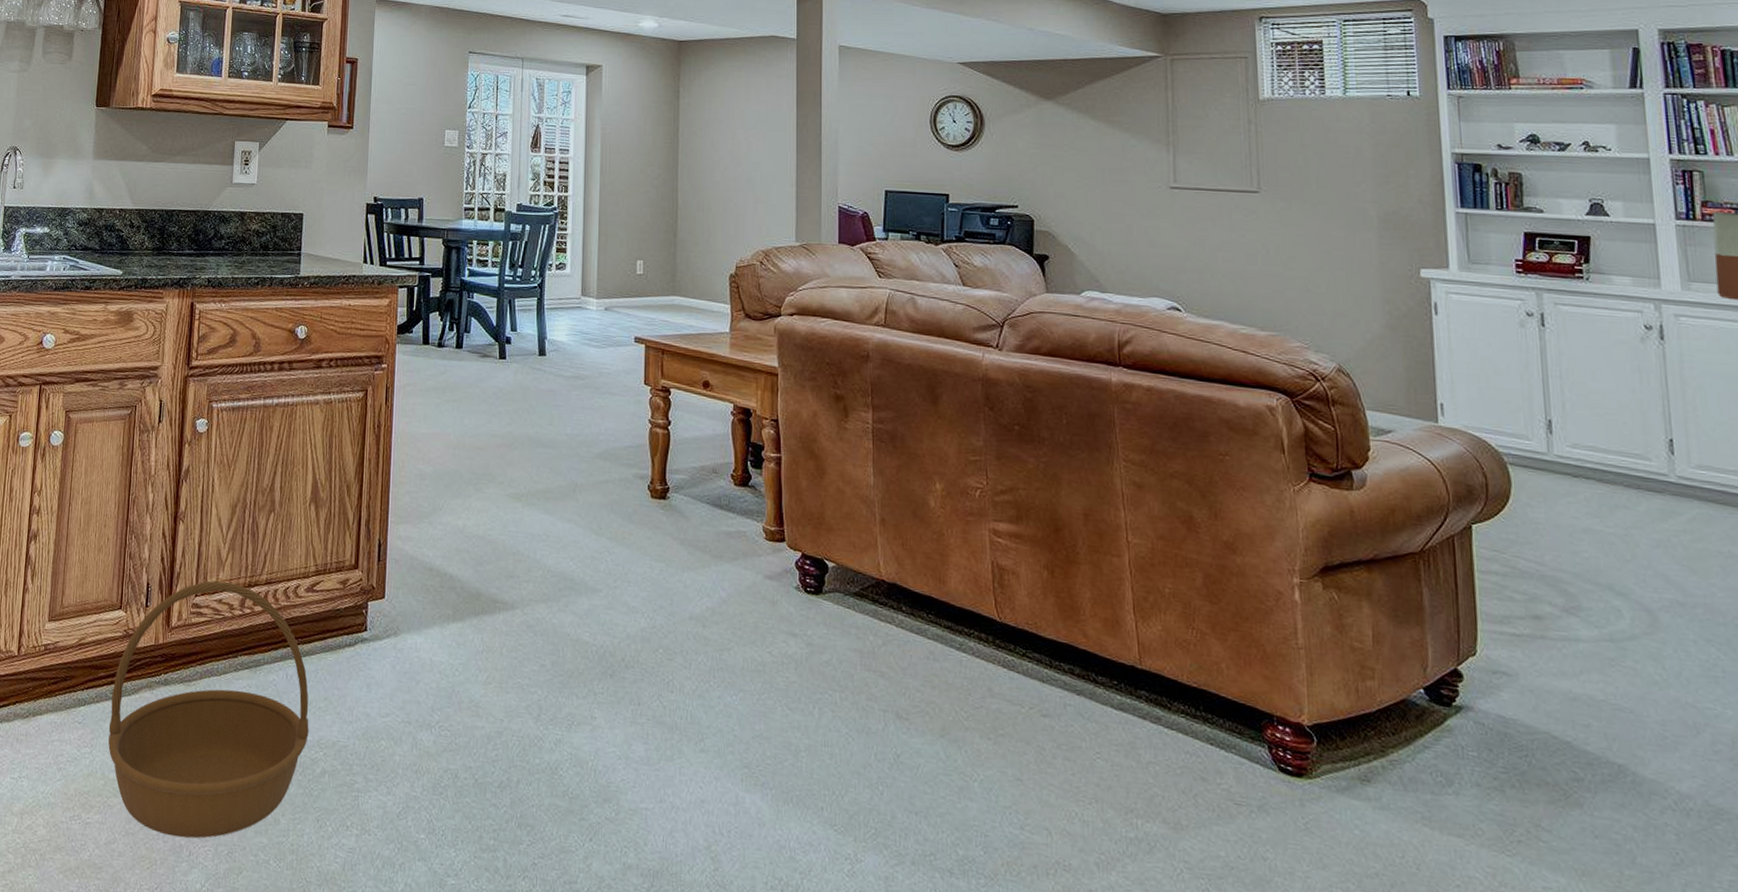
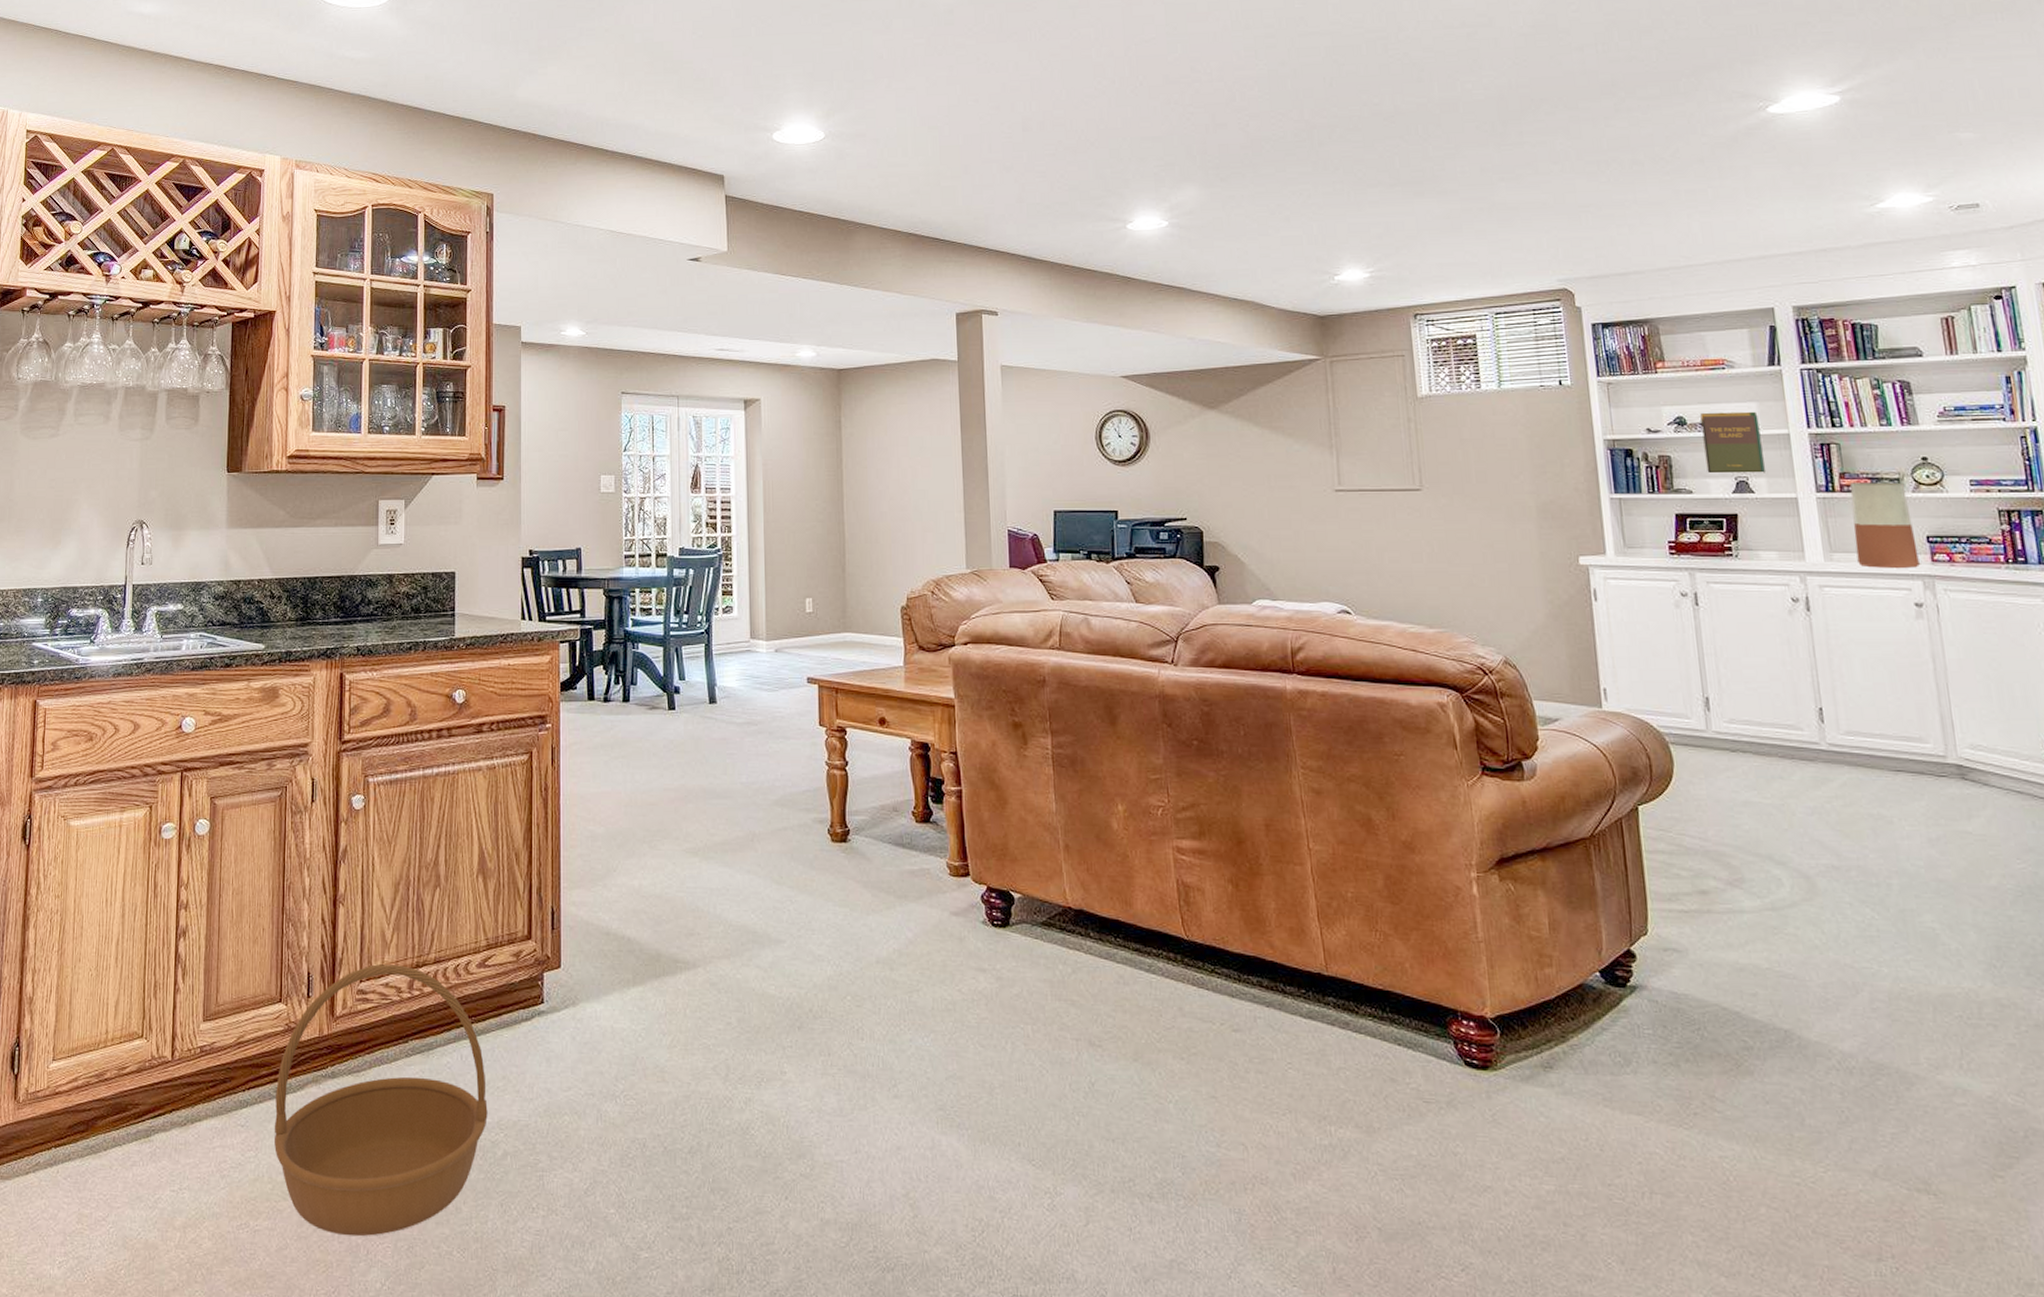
books: none [1555,133,1622,197] -> present [1700,411,1765,473]

